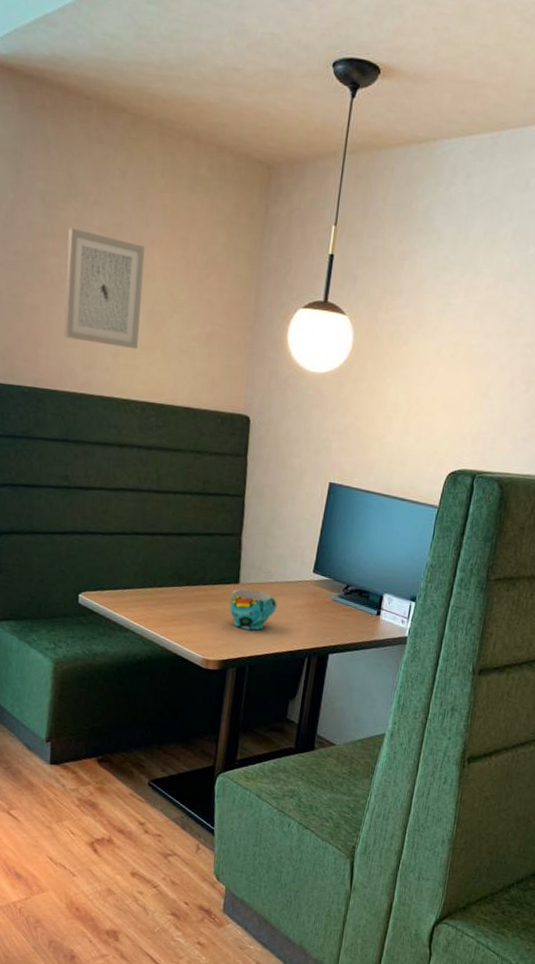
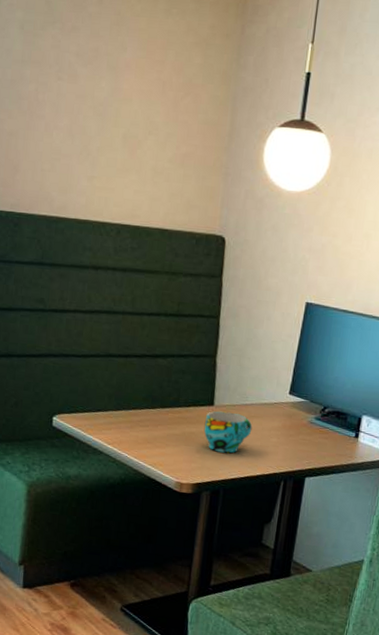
wall art: present [64,228,145,350] -> none [41,54,122,173]

